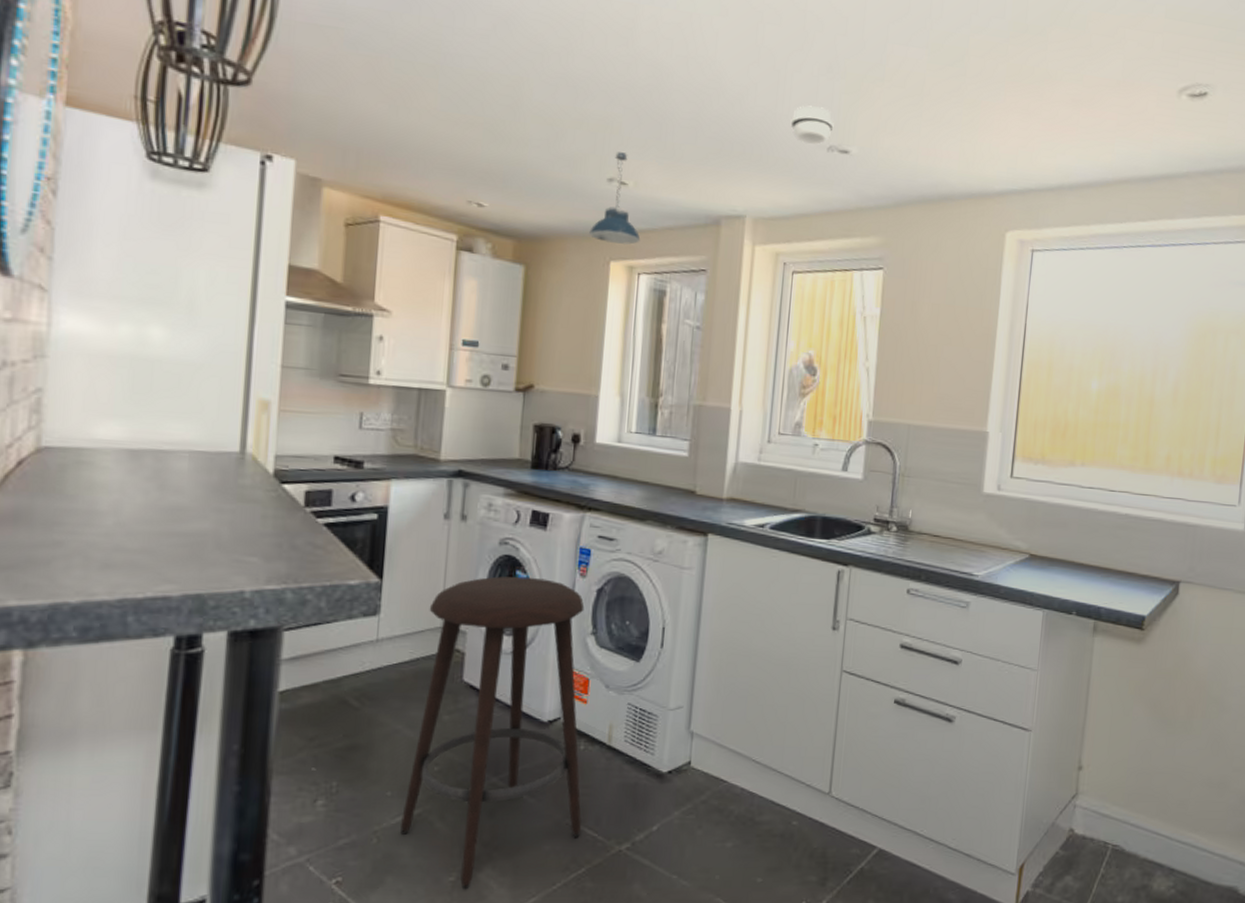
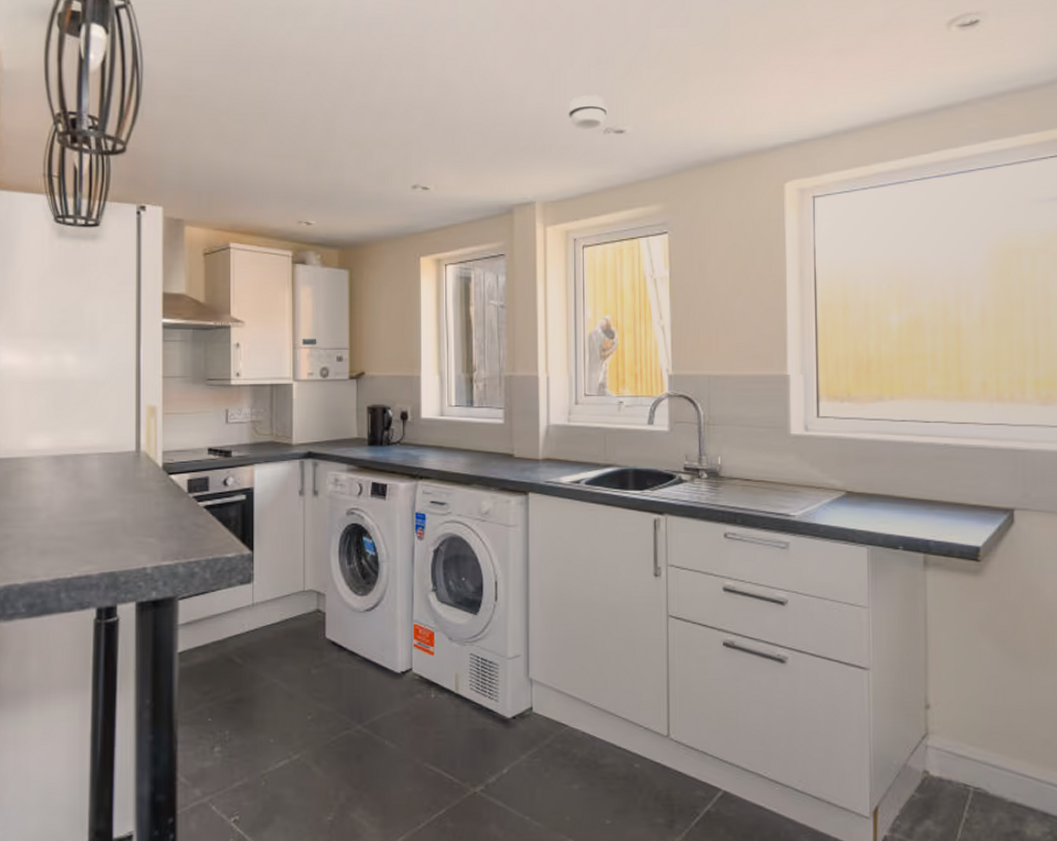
stool: present [400,576,585,890] -> none [284,542,439,829]
pendant light: present [589,152,641,245] -> none [400,162,445,241]

